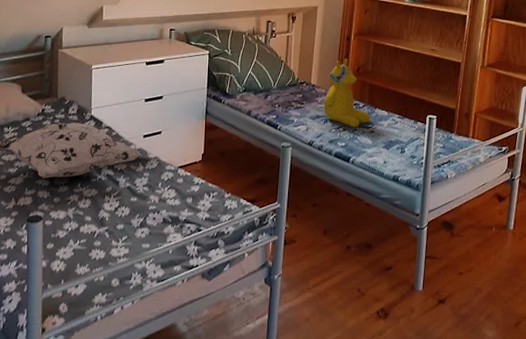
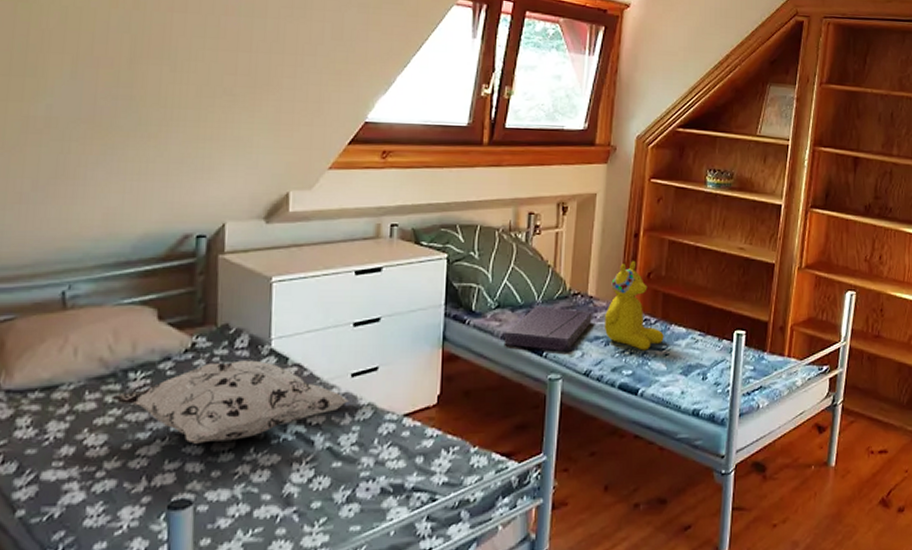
cushion: none [249,90,315,125] -> present [504,305,592,351]

